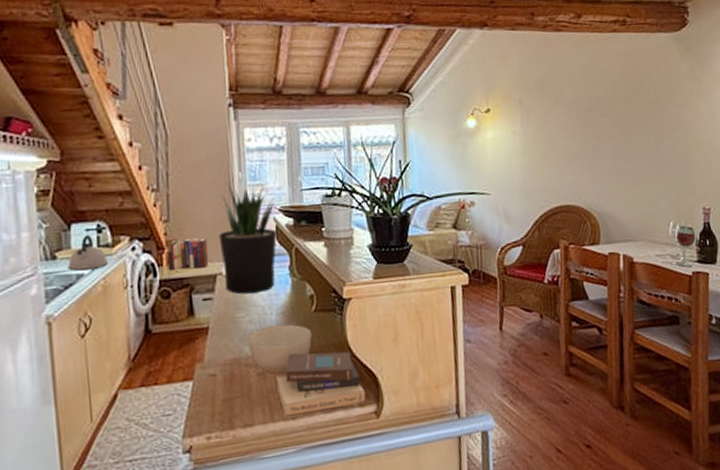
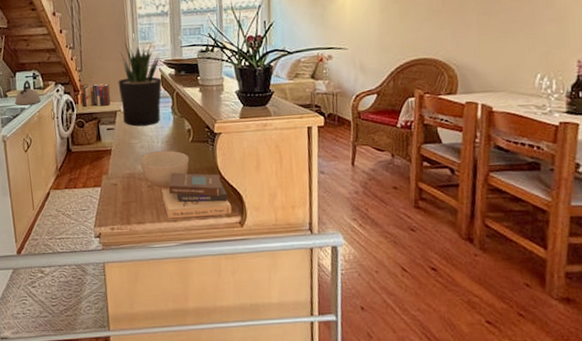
wineglass: present [676,225,696,268] -> none [541,78,567,118]

